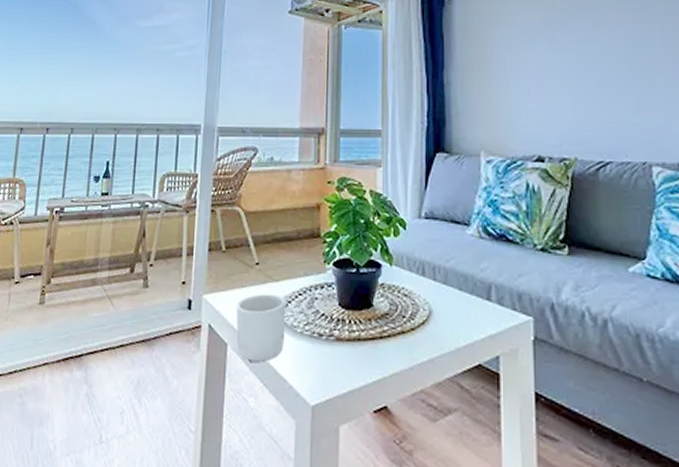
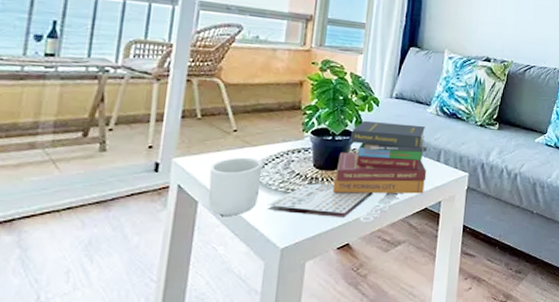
magazine: none [294,325,447,381] -> present [267,183,403,223]
books: none [362,247,476,345] -> present [332,120,427,194]

